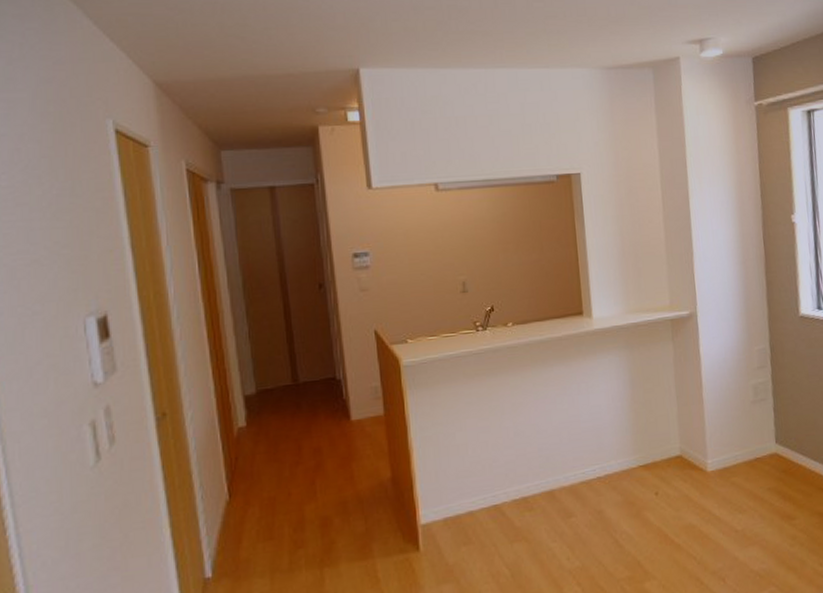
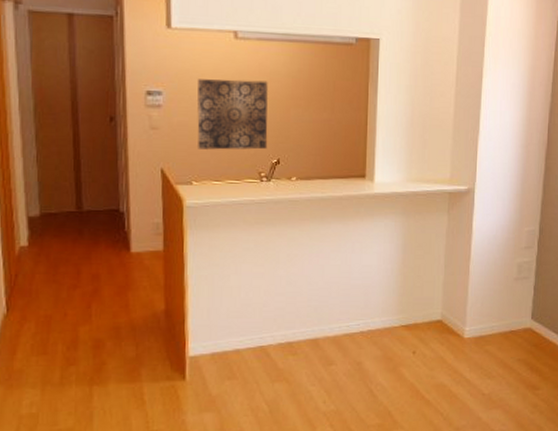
wall art: none [403,229,480,306] -> present [197,79,268,150]

